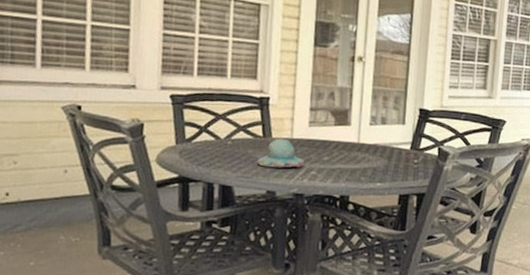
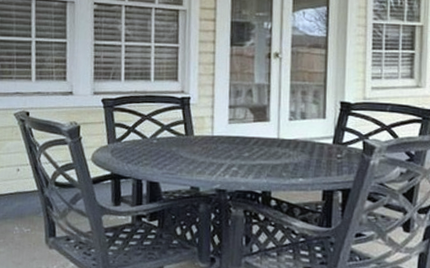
candle: present [256,138,304,168] -> none [180,136,225,165]

